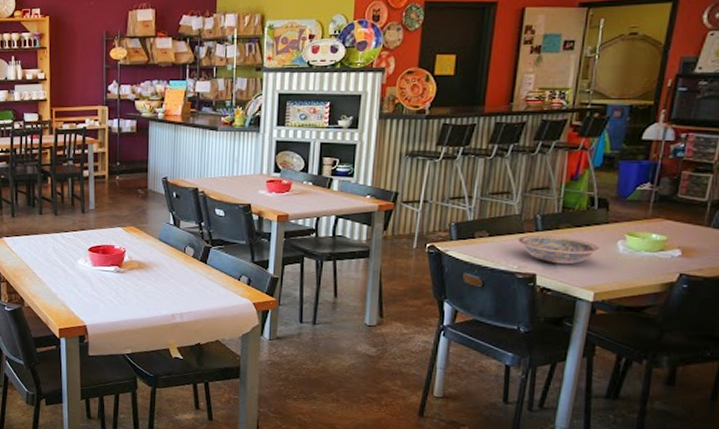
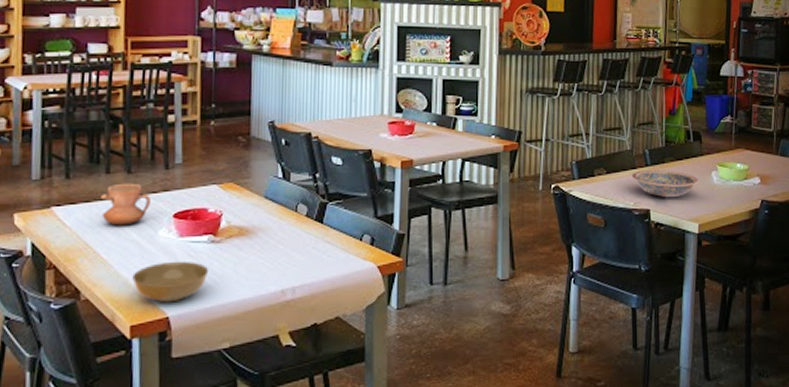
ceramic jug: none [36,222,72,255] -> present [101,183,151,226]
bowl: none [60,284,116,315] -> present [132,260,209,303]

